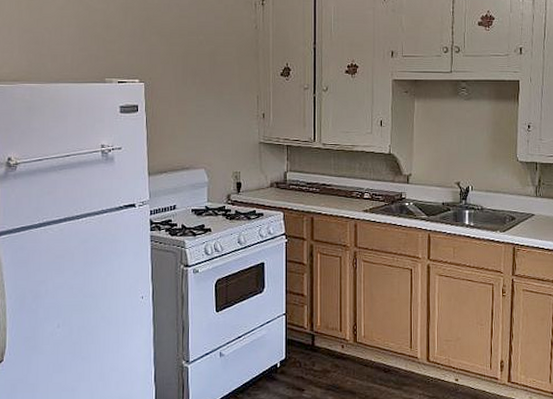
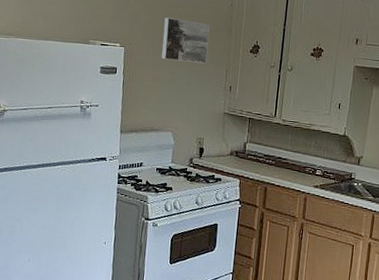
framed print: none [185,46,235,92] -> present [161,17,210,64]

